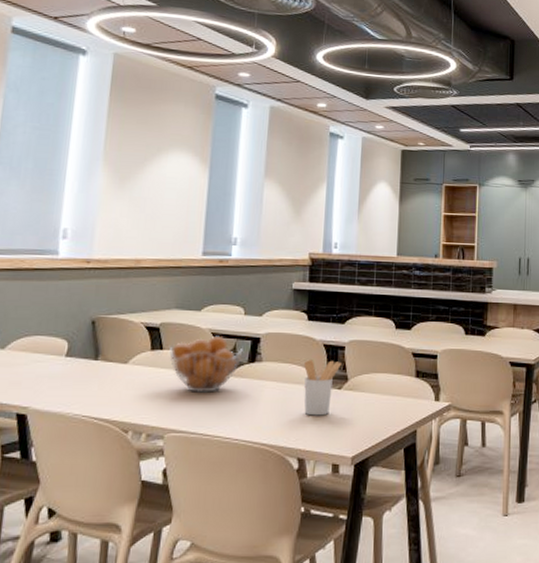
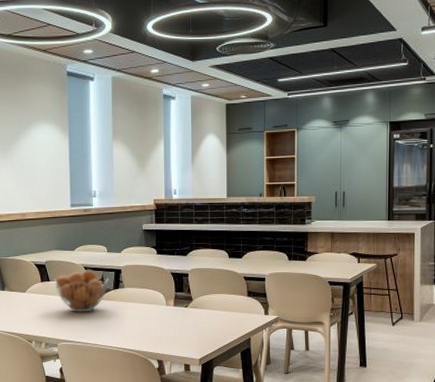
utensil holder: present [304,360,342,416] -> none [157,285,186,328]

